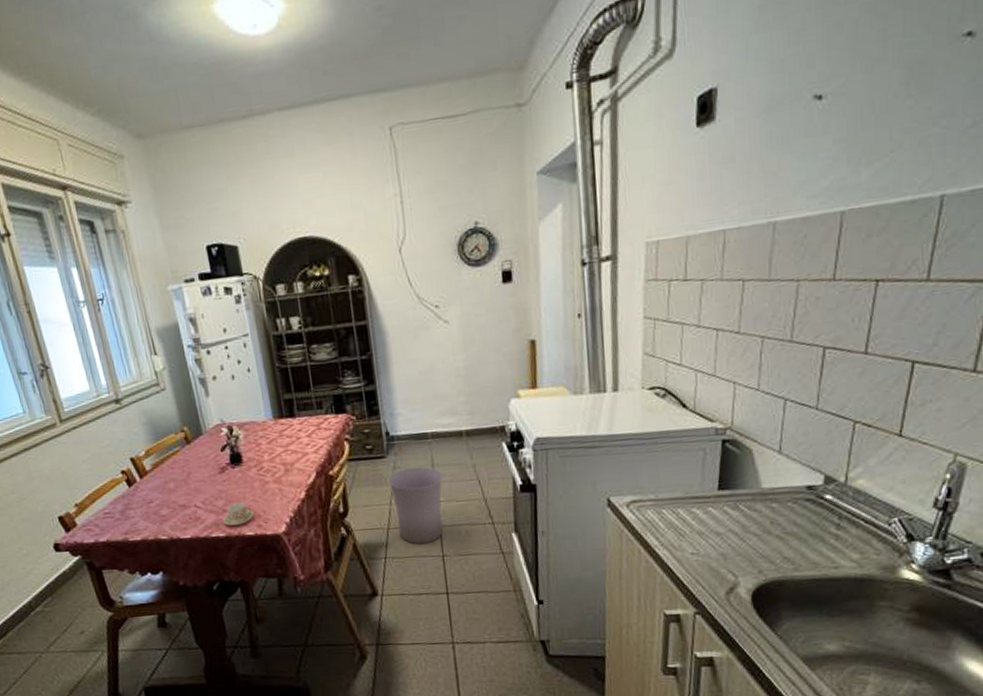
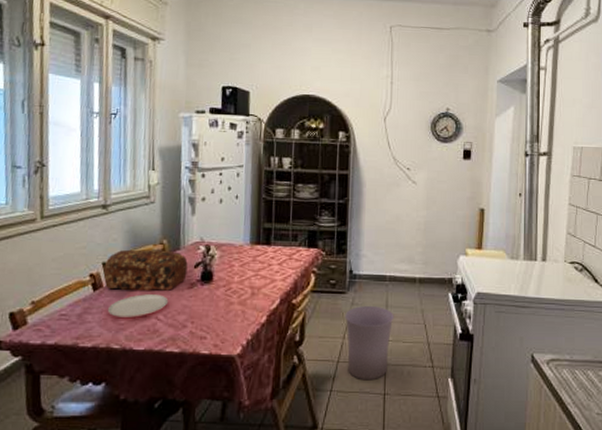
bread loaf: none [132,437,216,484] -> present [103,249,188,291]
plate: none [146,483,204,510] -> present [107,294,169,317]
teacup: present [223,502,254,526] -> none [181,320,213,342]

